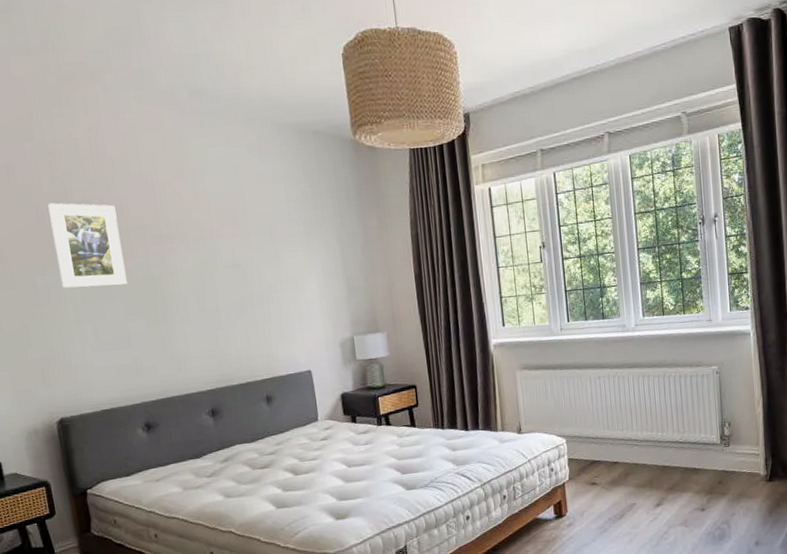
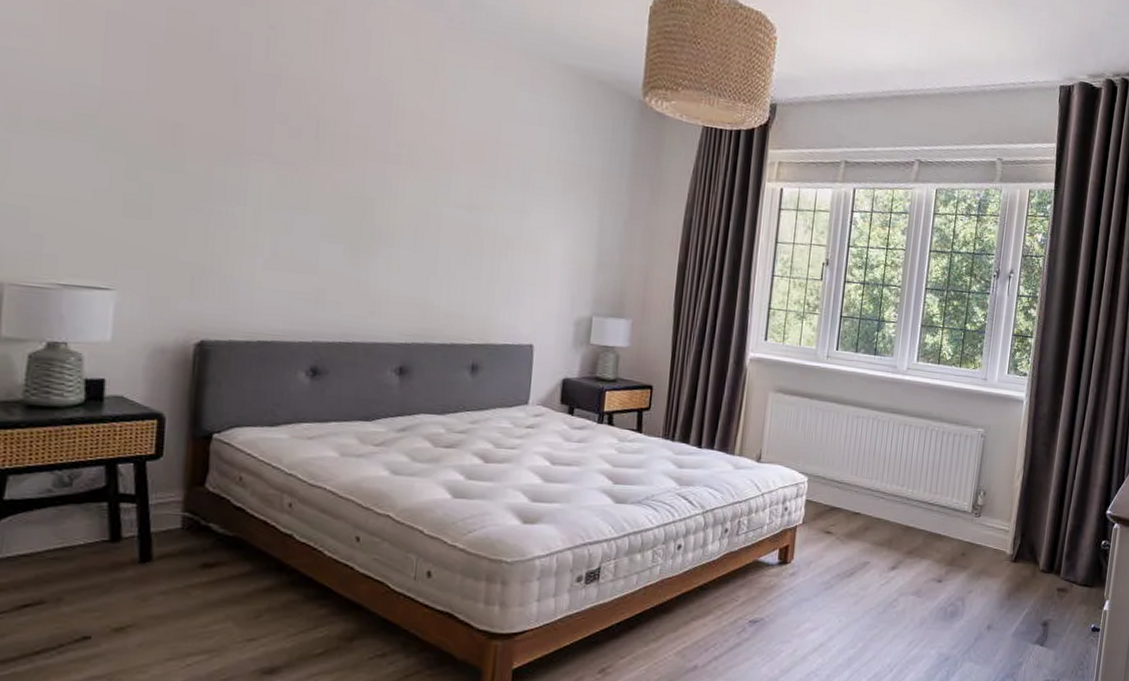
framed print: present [48,203,127,288] -> none [245,84,338,200]

